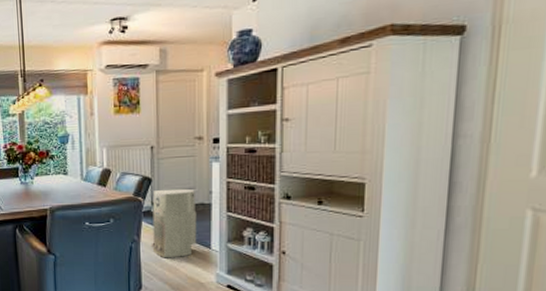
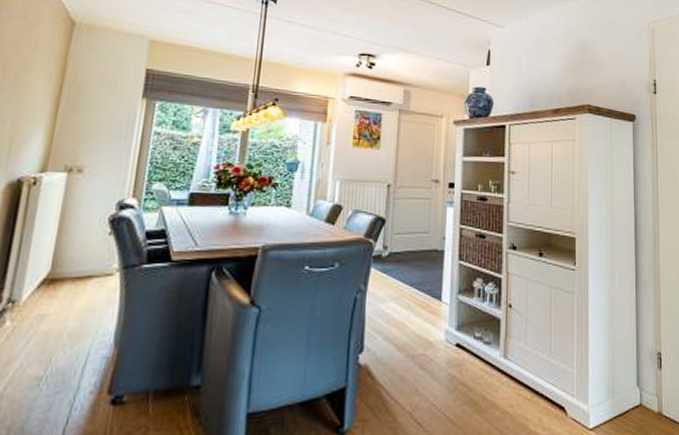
air purifier: present [151,188,197,258] -> none [378,232,429,312]

